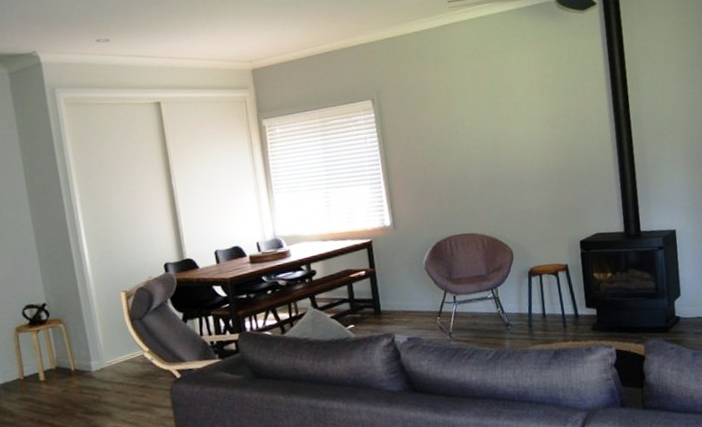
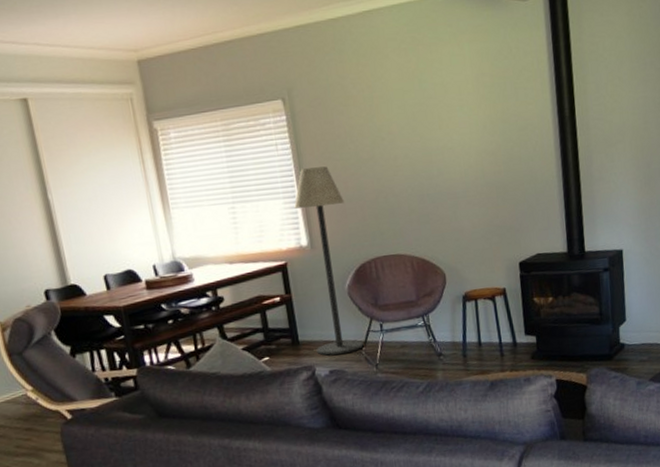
floor lamp: none [379,156,438,324] -> present [294,166,364,356]

